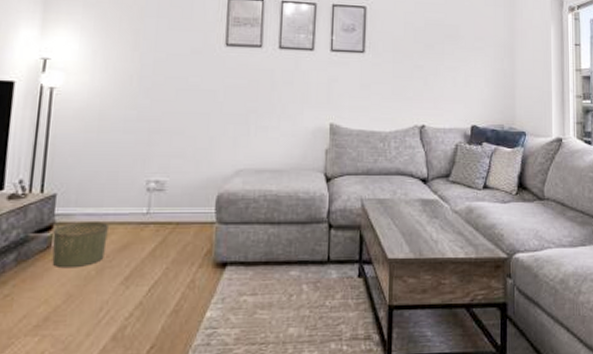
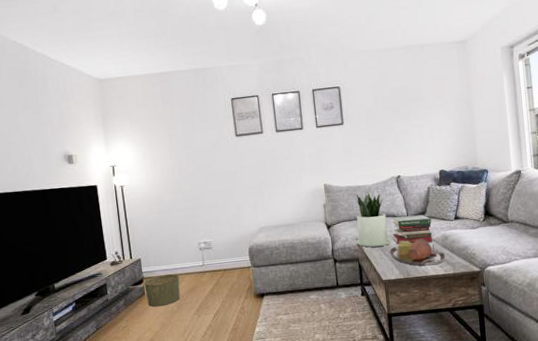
planter: none [359,142,404,213] -> present [355,193,391,248]
serving tray: none [401,208,467,245] -> present [390,238,445,266]
books: none [407,177,456,215] -> present [392,214,432,244]

